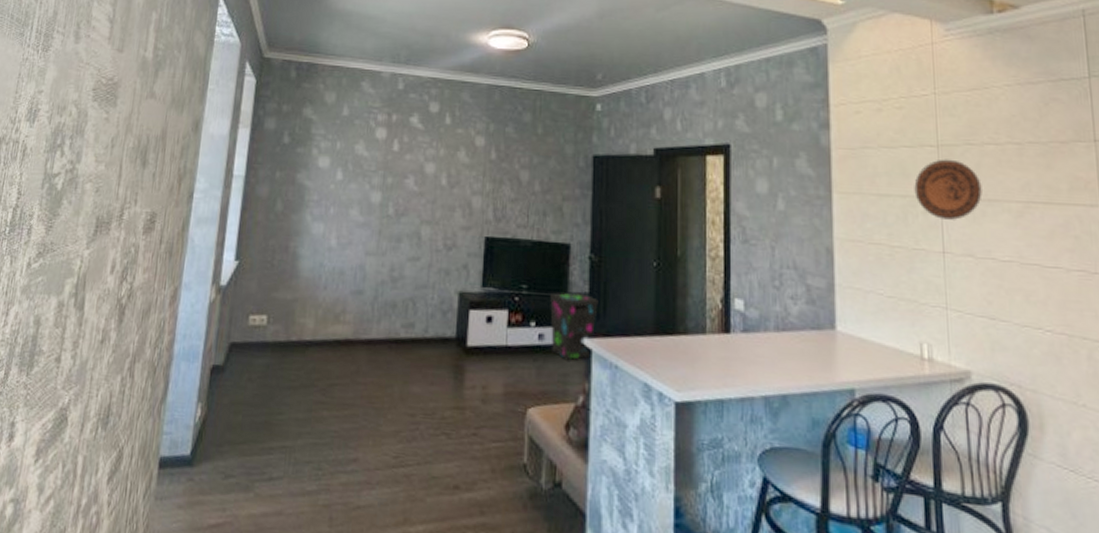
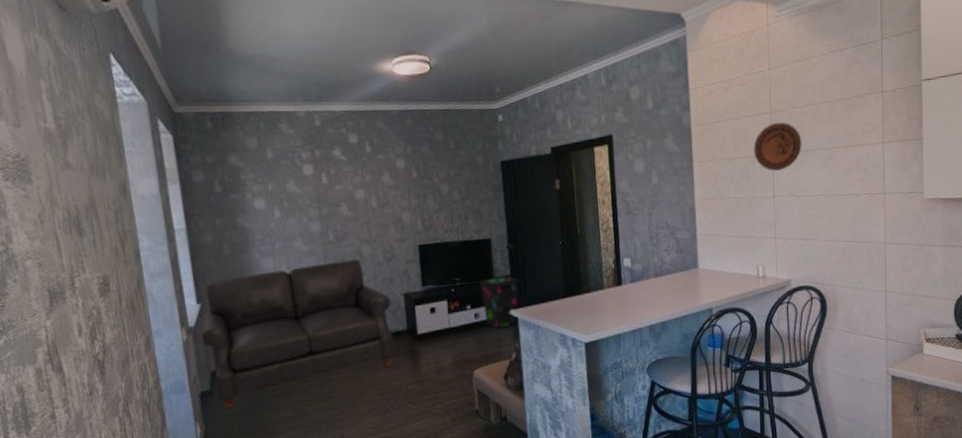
sofa: none [229,237,443,394] -> present [200,259,396,409]

